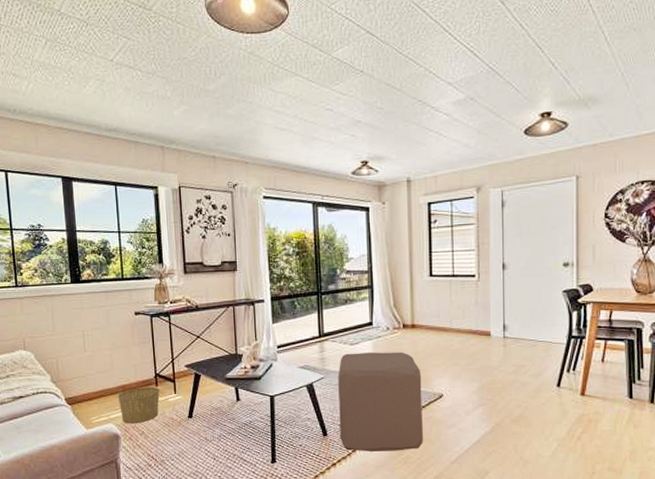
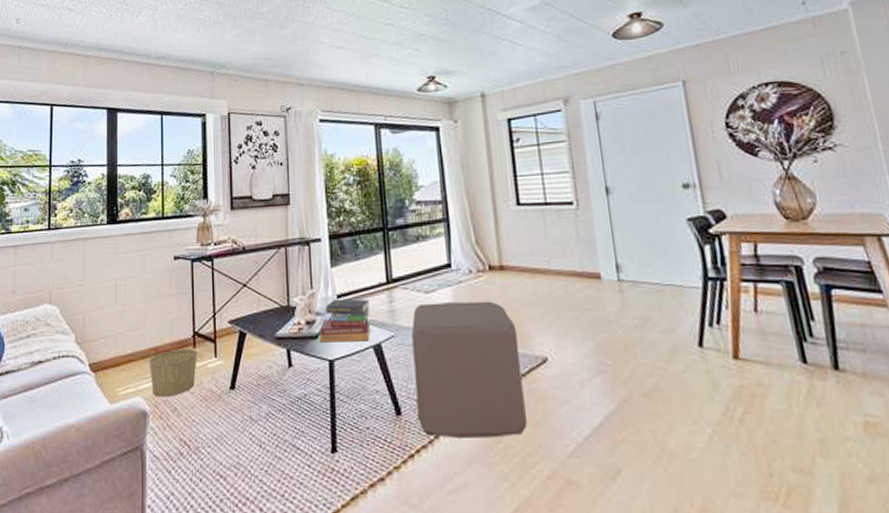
books: none [262,348,305,383] -> present [319,298,371,343]

